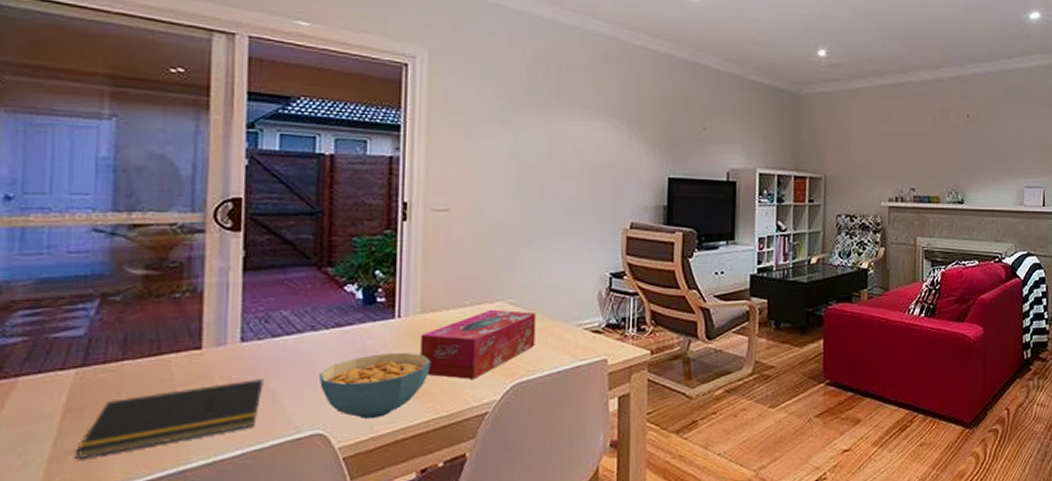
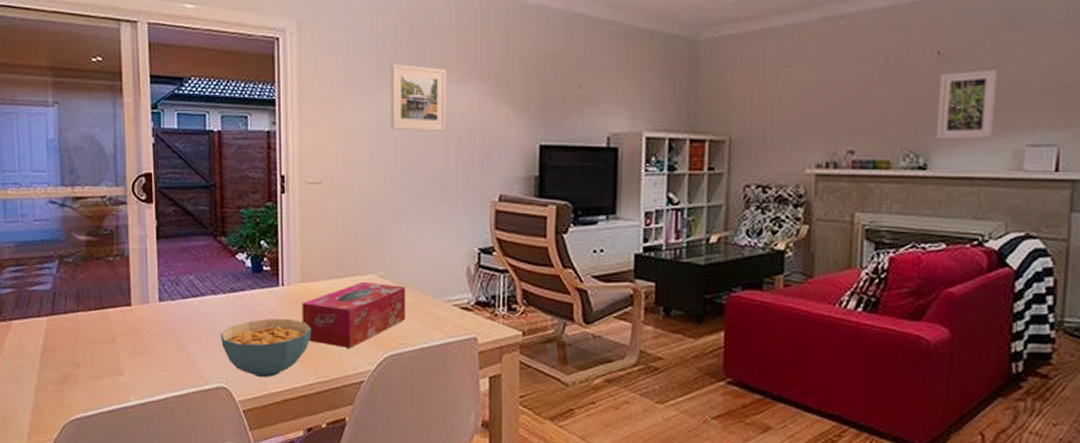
notepad: present [75,379,264,459] -> none [52,334,178,389]
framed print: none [525,96,582,162] -> present [390,63,446,131]
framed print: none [969,130,1005,181] -> present [937,70,998,139]

